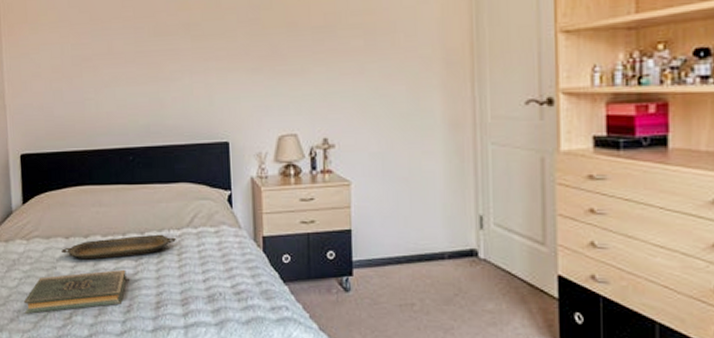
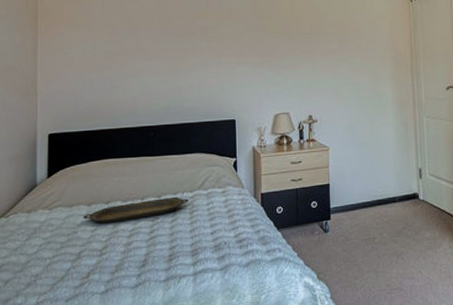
book: present [23,269,127,314] -> none [41,229,143,277]

